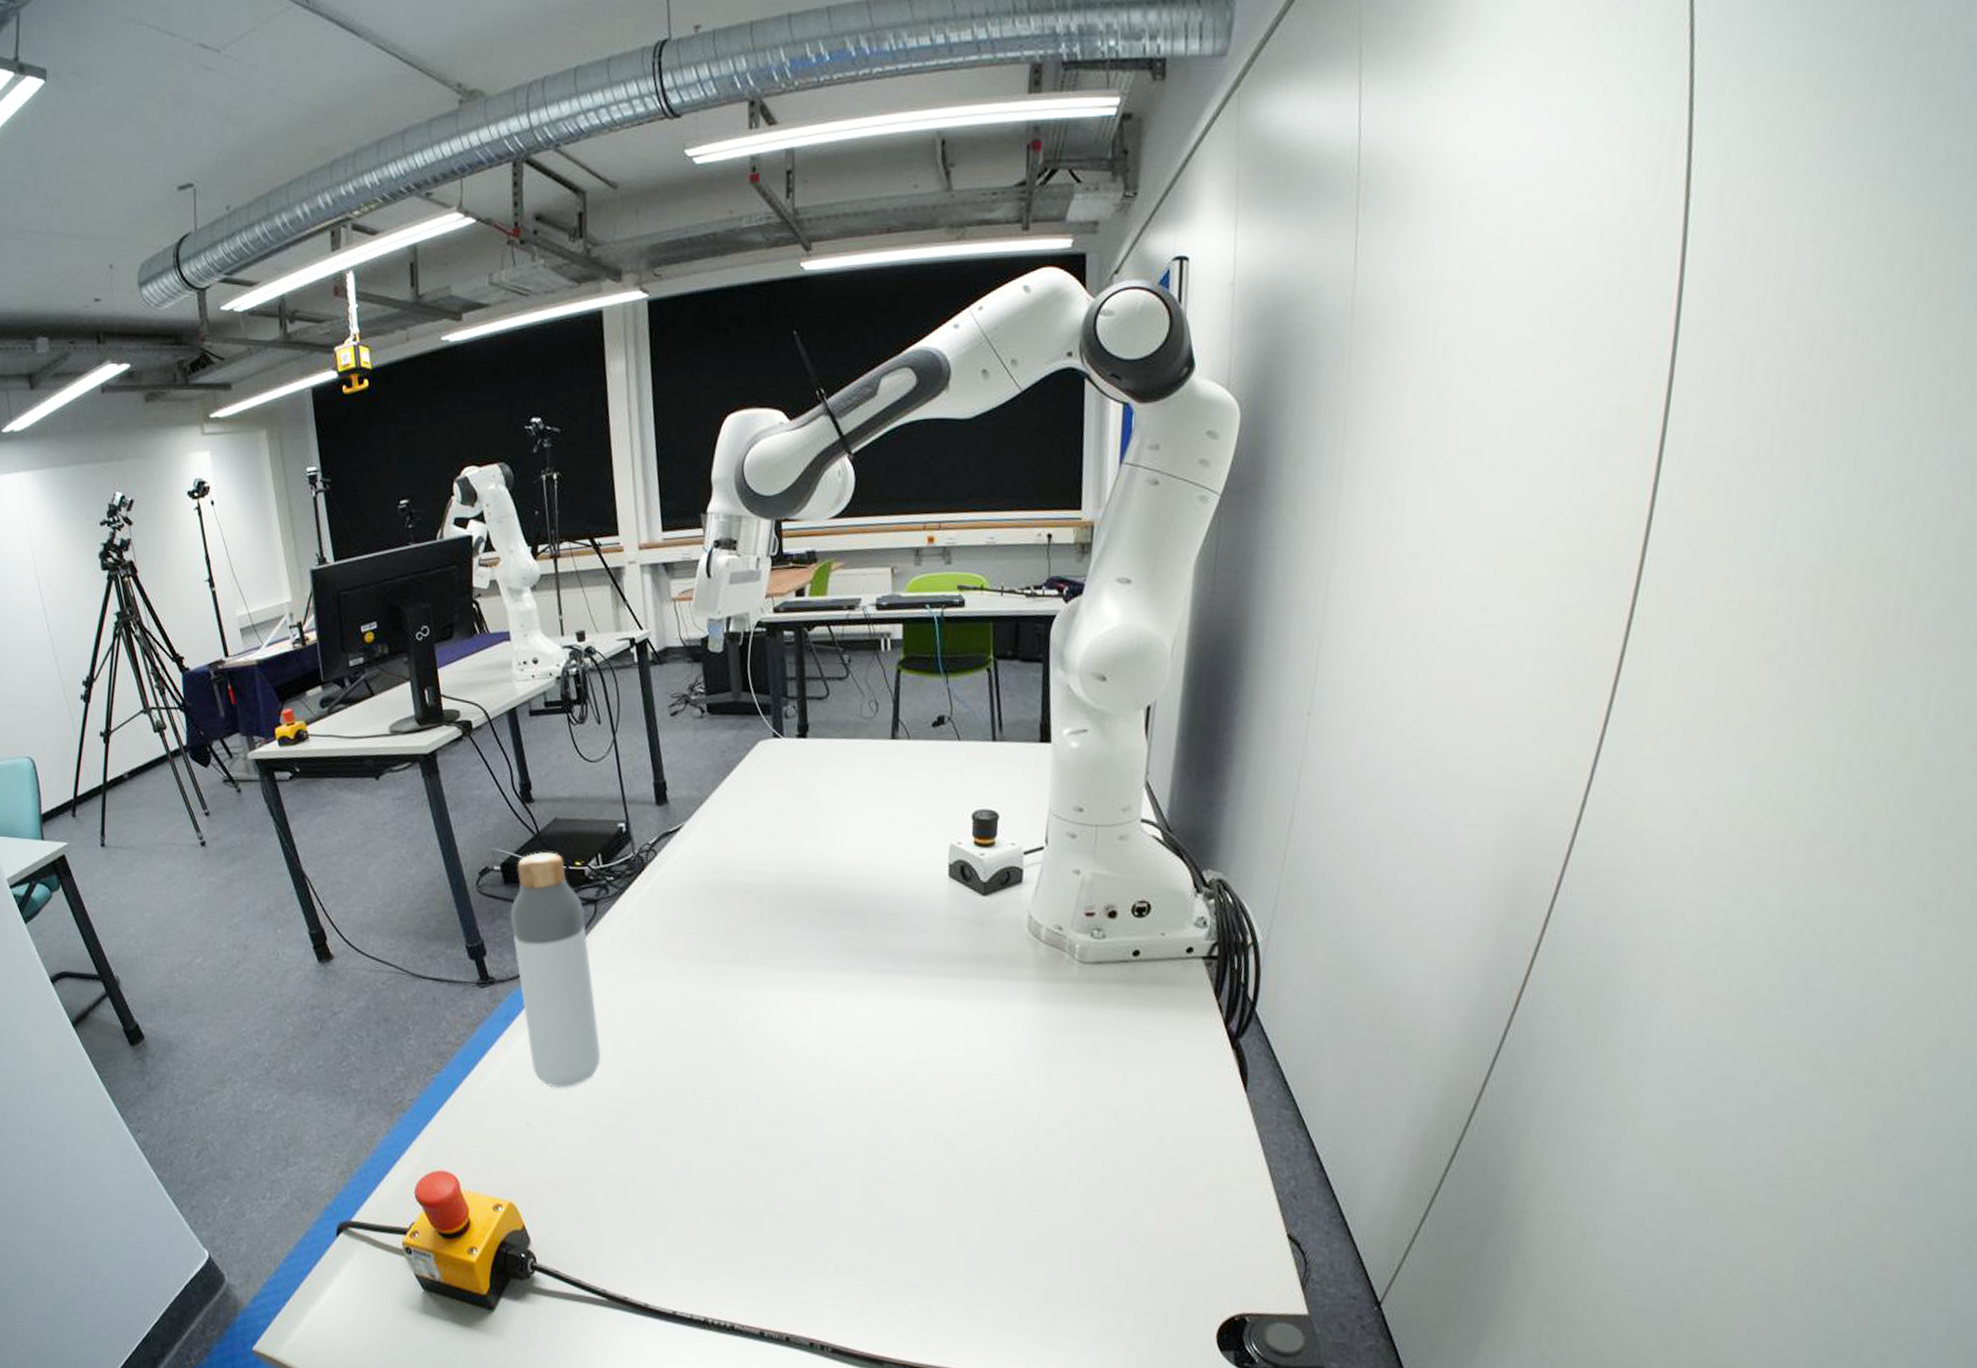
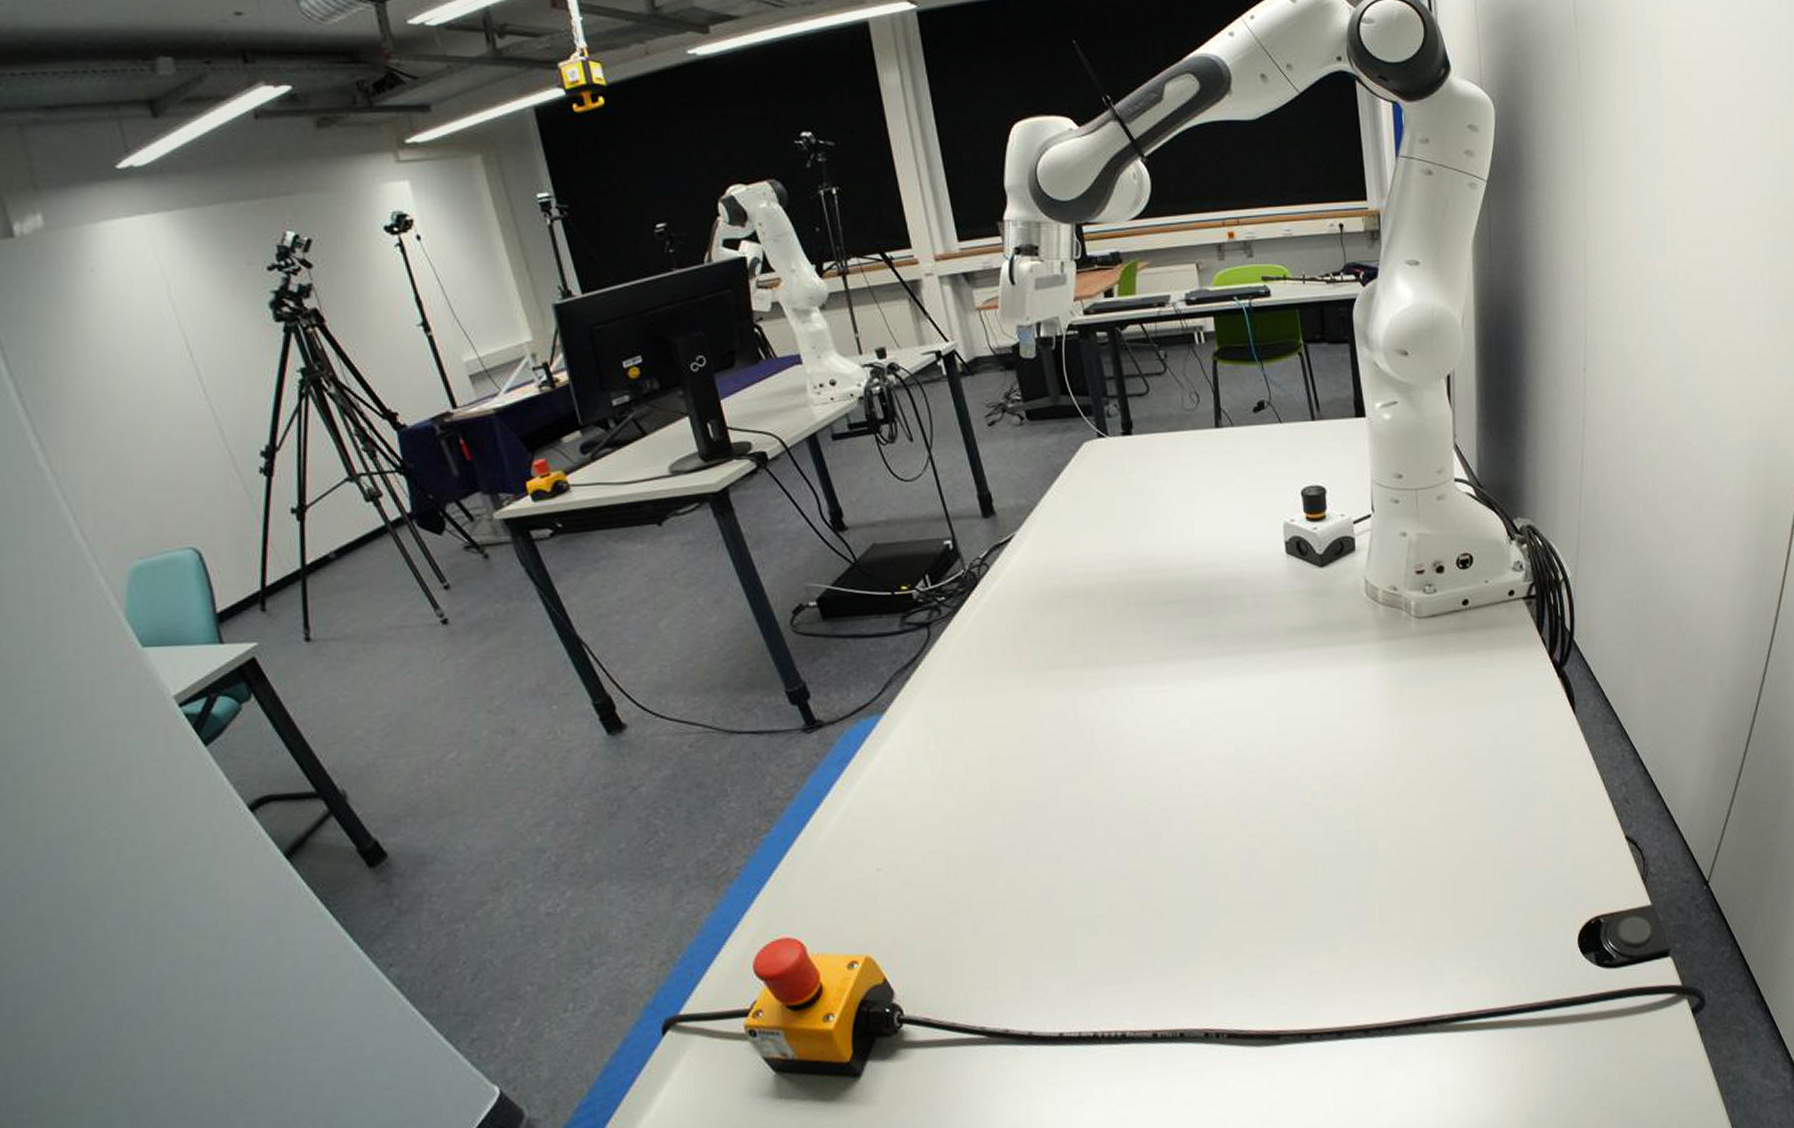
bottle: present [510,852,601,1088] -> none [833,579,952,825]

